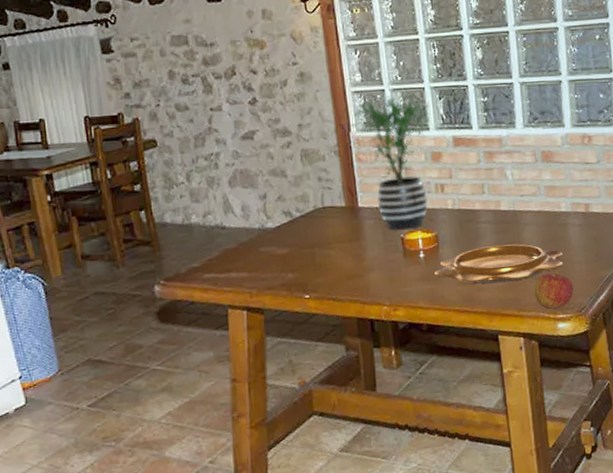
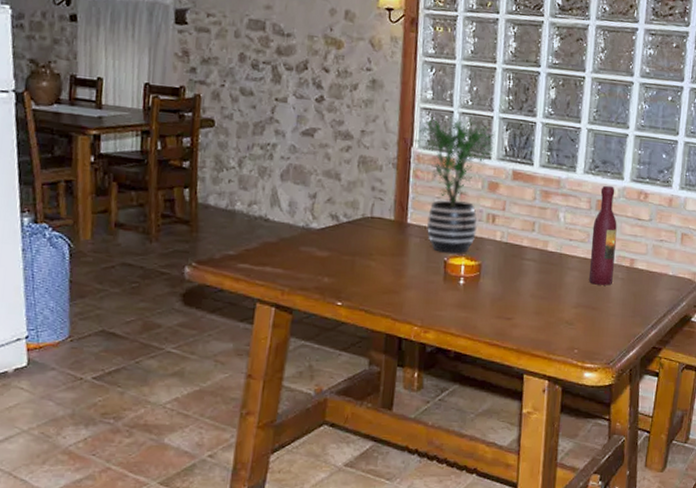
decorative bowl: present [433,244,564,284] -> none [470,284,602,324]
apple: present [533,271,573,309] -> none [566,320,606,357]
wine bottle: none [541,135,571,236] -> present [589,185,617,286]

